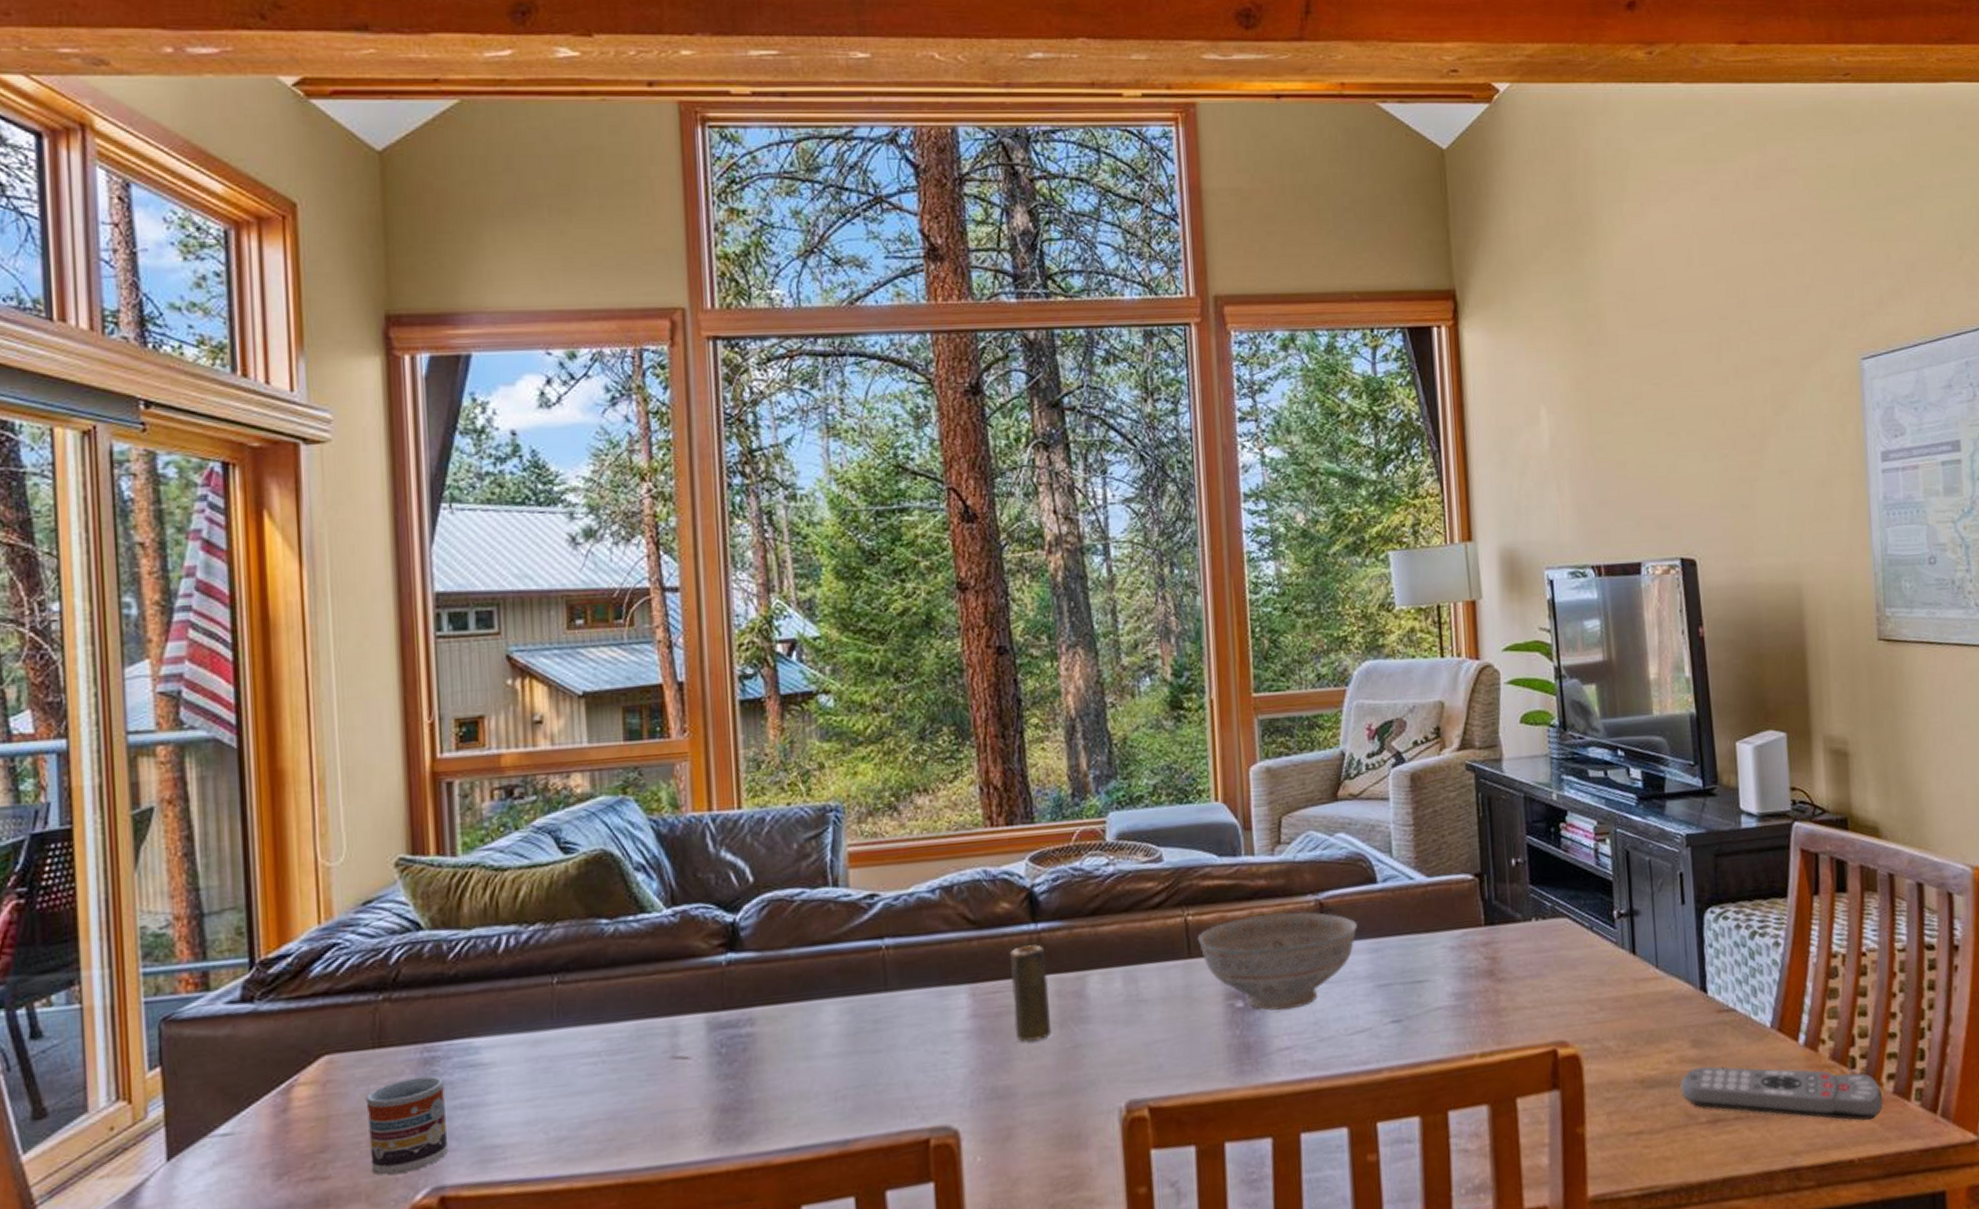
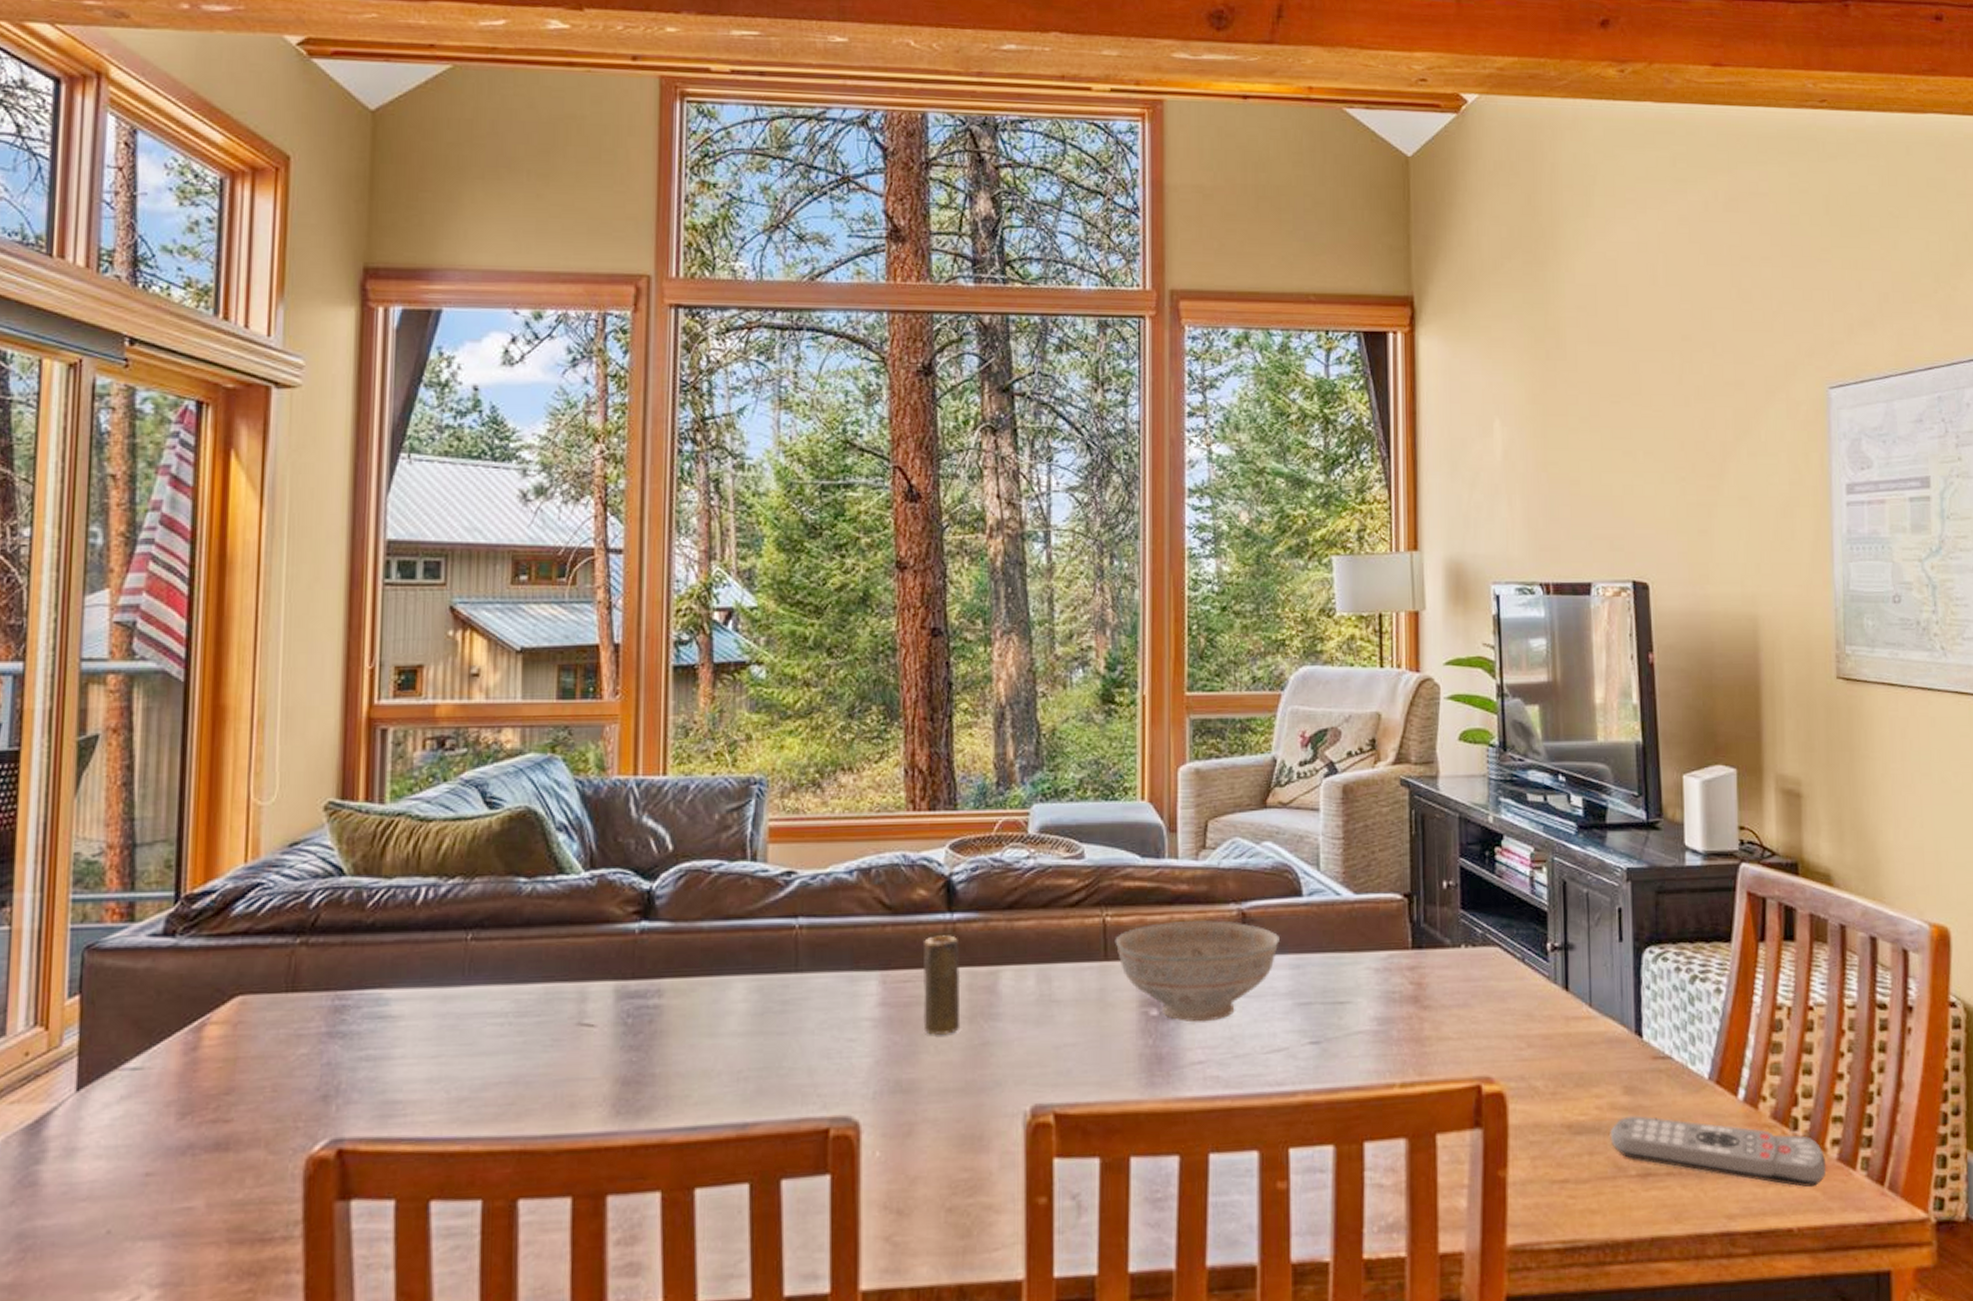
cup: present [365,1076,449,1175] -> none [273,1024,353,1122]

